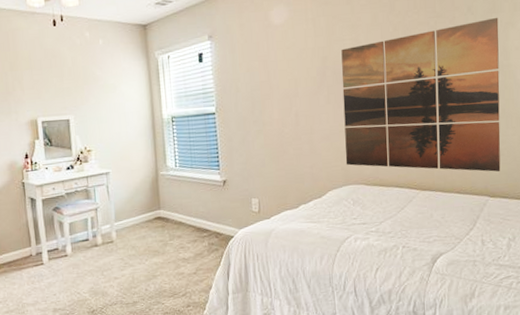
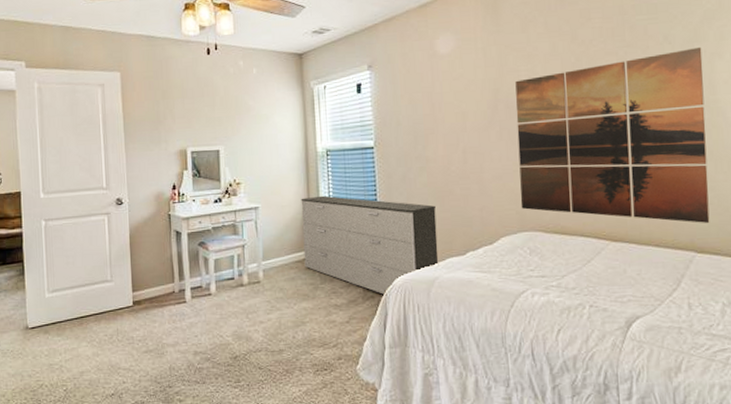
dresser: none [149,159,275,248] -> present [301,195,439,296]

